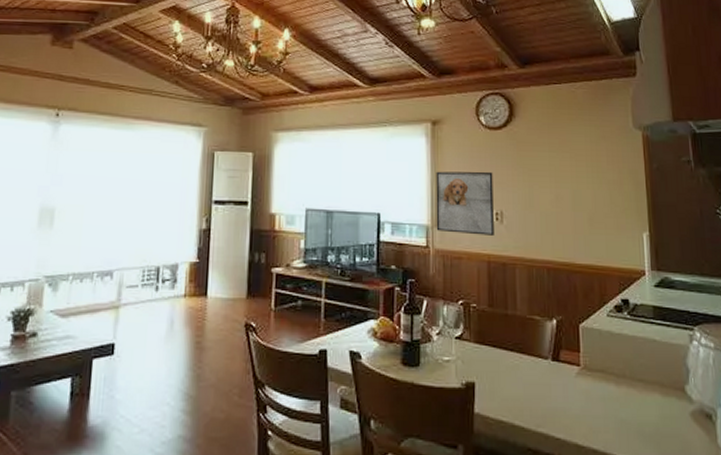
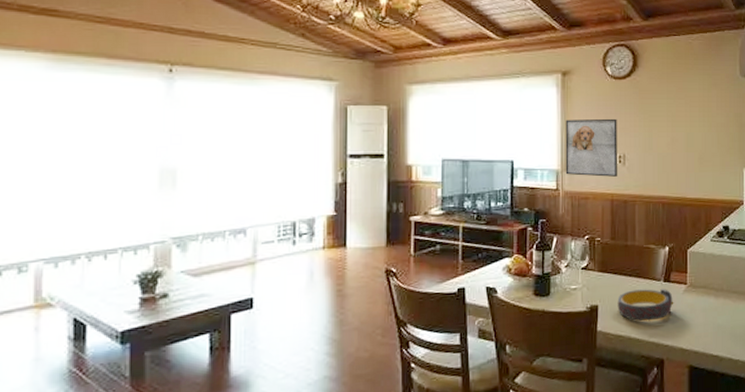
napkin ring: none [497,367,565,407] -> present [617,289,674,322]

